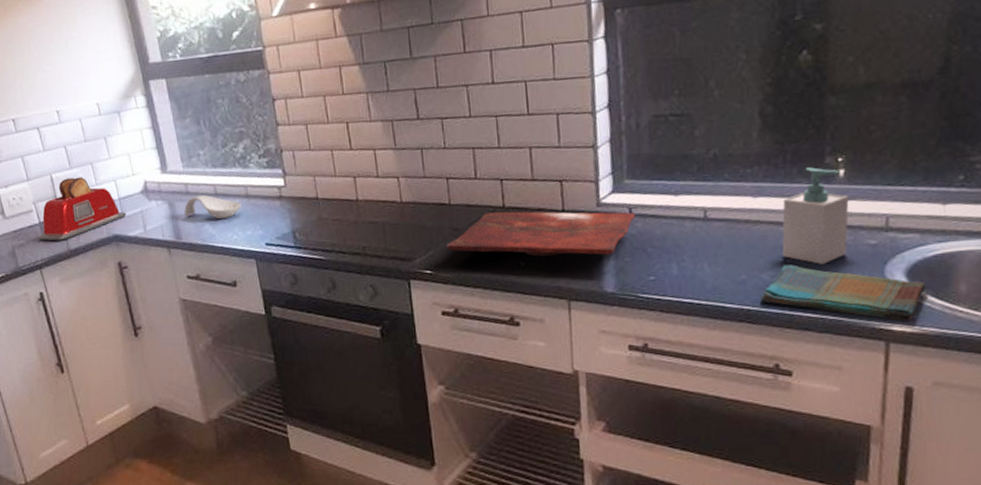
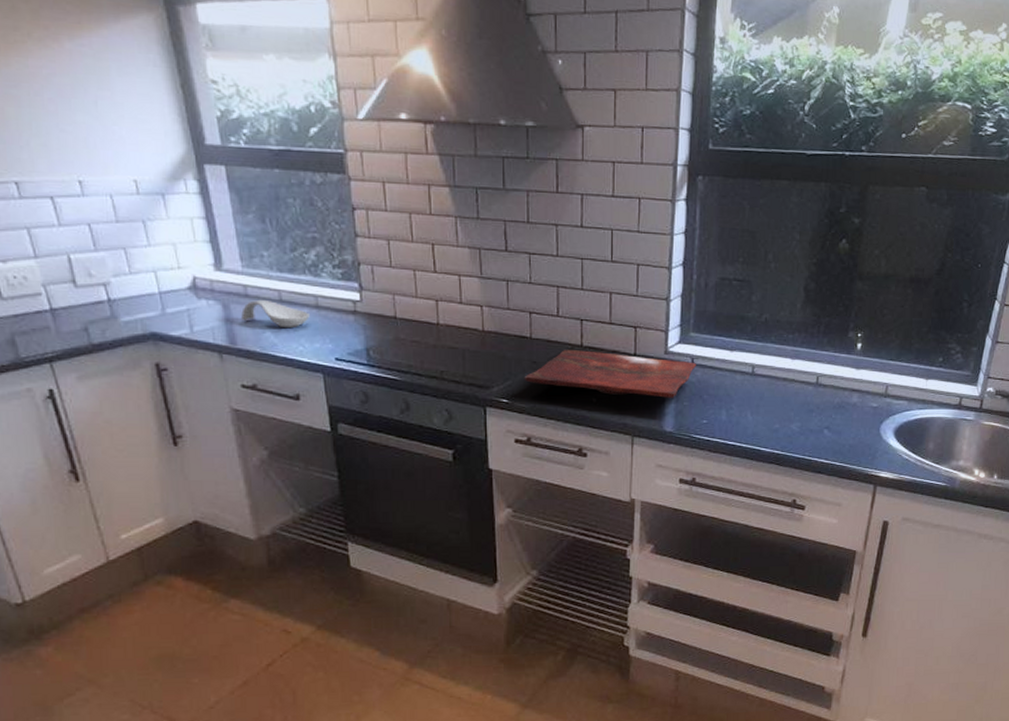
toaster: present [37,177,126,241] -> none [46,261,168,333]
dish towel: present [760,264,926,321] -> none [788,418,907,469]
soap bottle: present [782,167,849,264] -> none [808,339,862,420]

